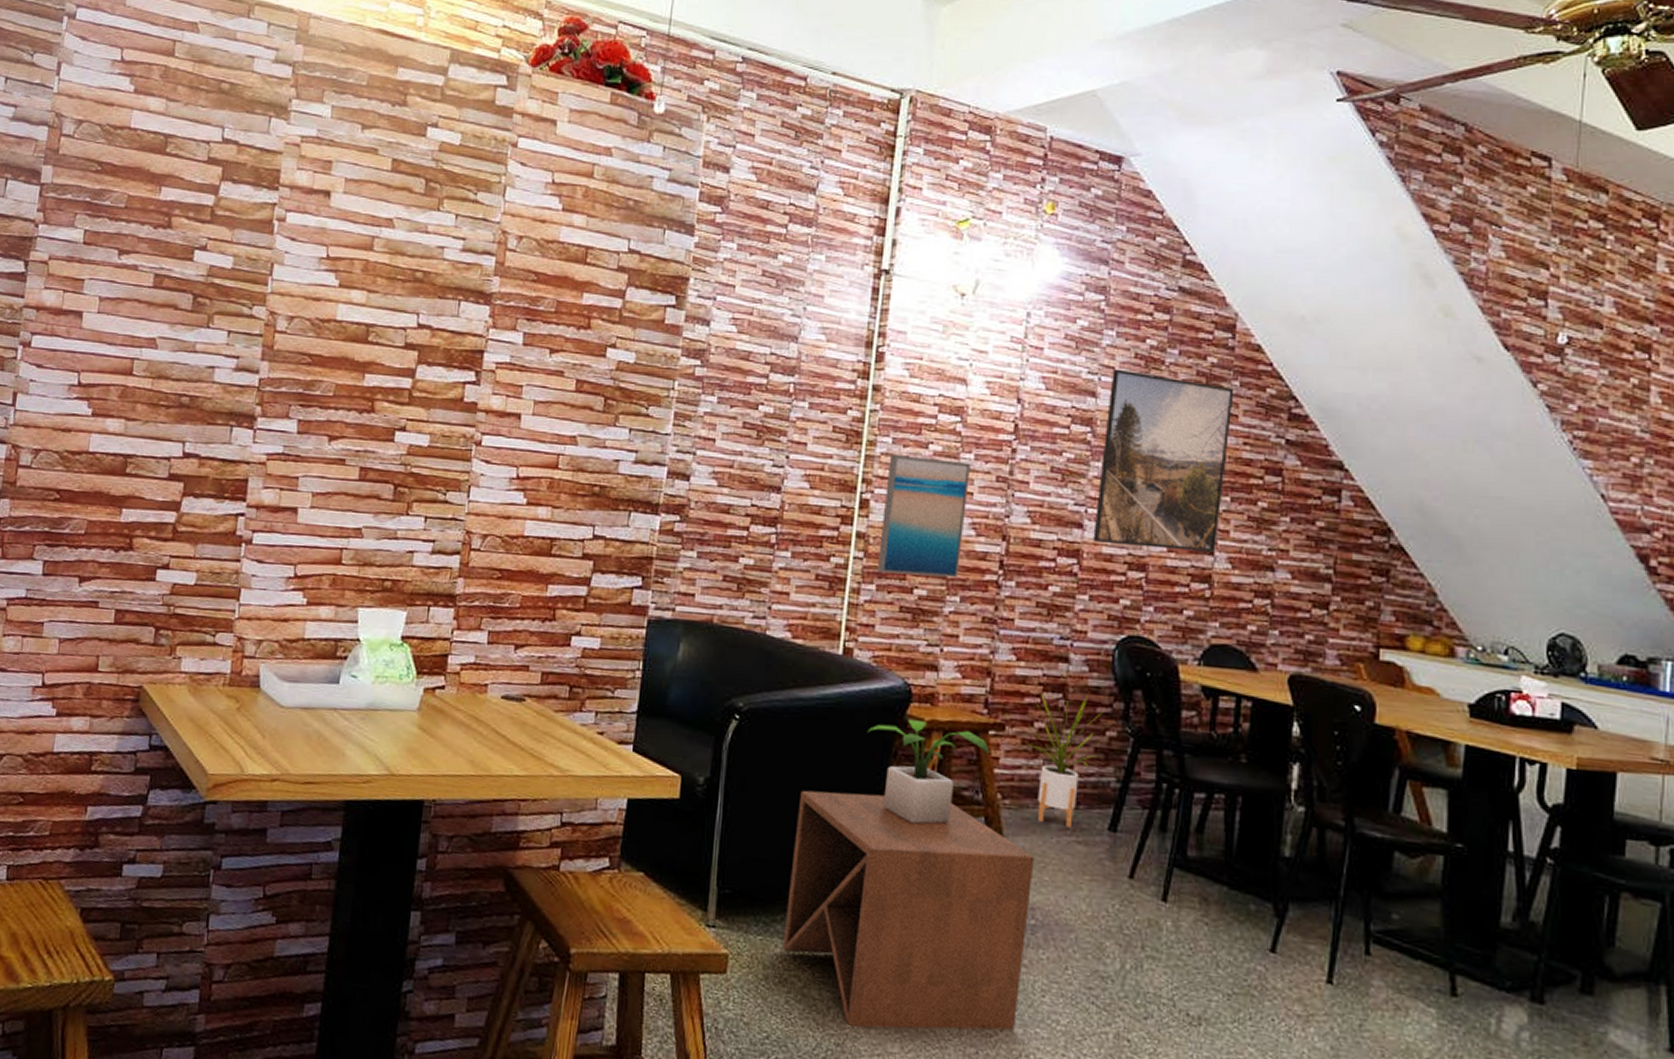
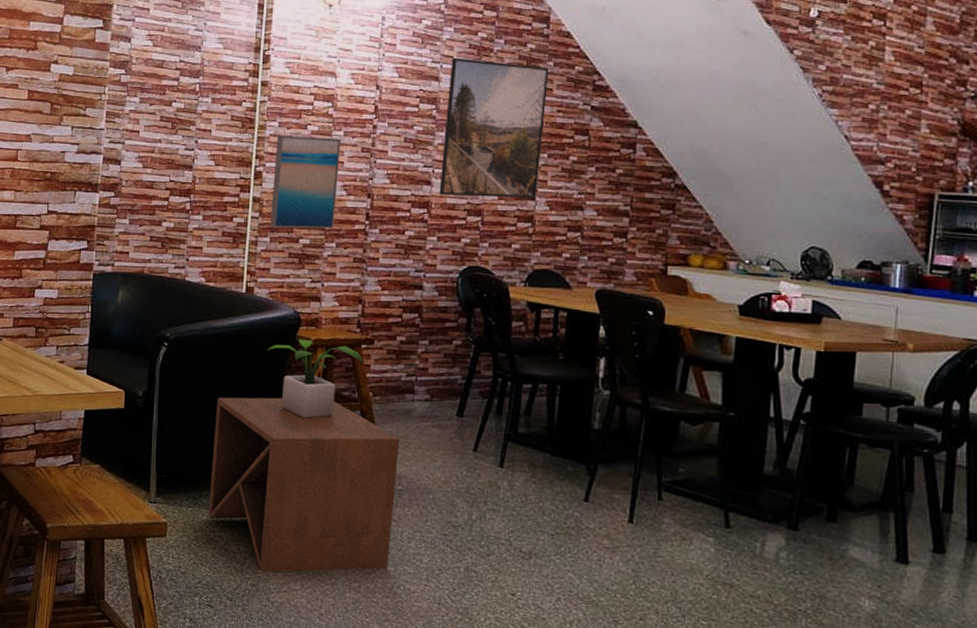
house plant: present [1028,693,1105,828] -> none [392,313,452,416]

